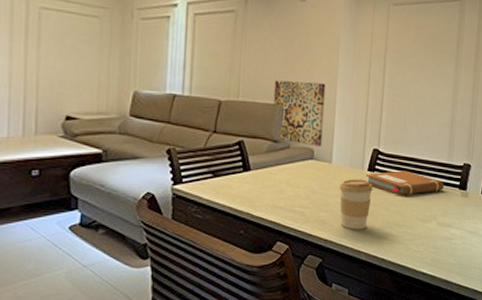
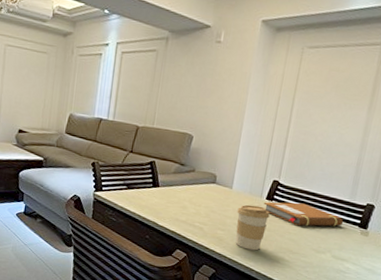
wall art: present [273,80,326,146] -> none [183,112,233,173]

